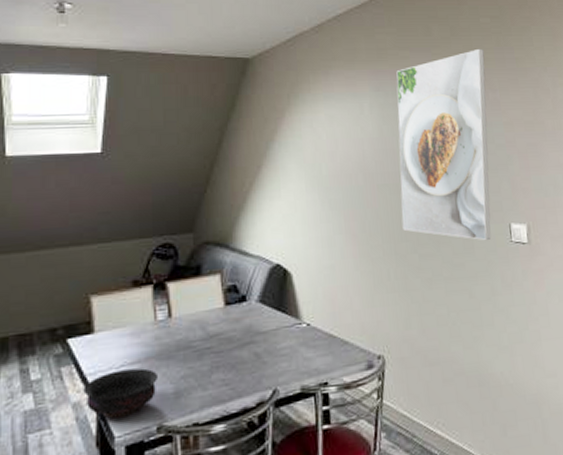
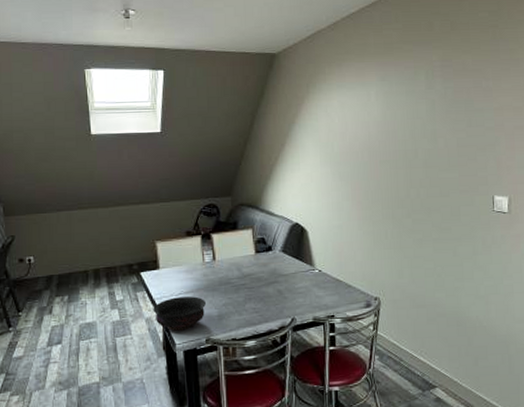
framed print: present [396,48,492,241] -> none [399,41,481,210]

